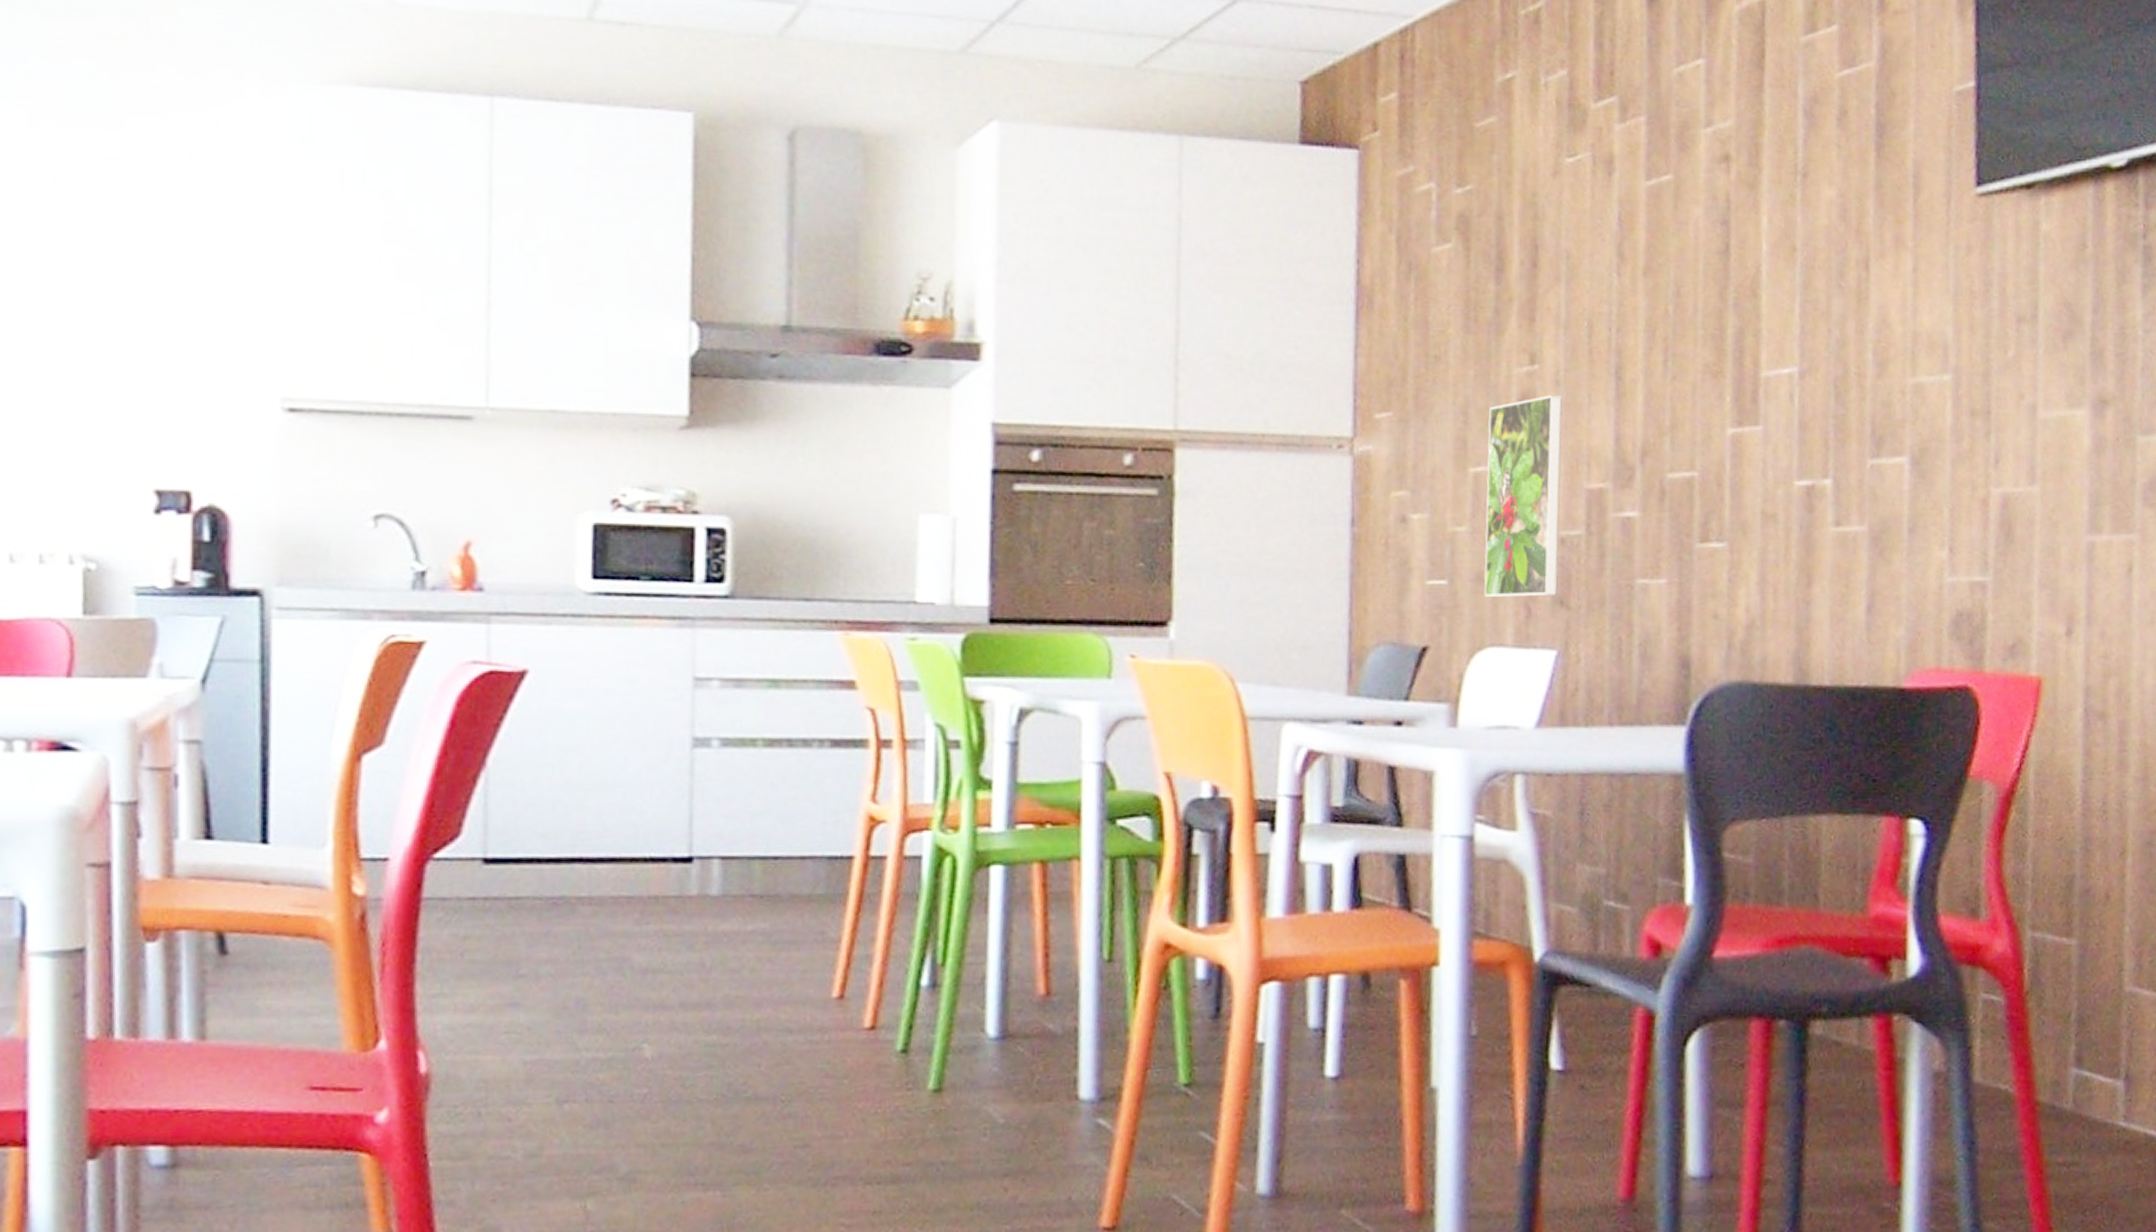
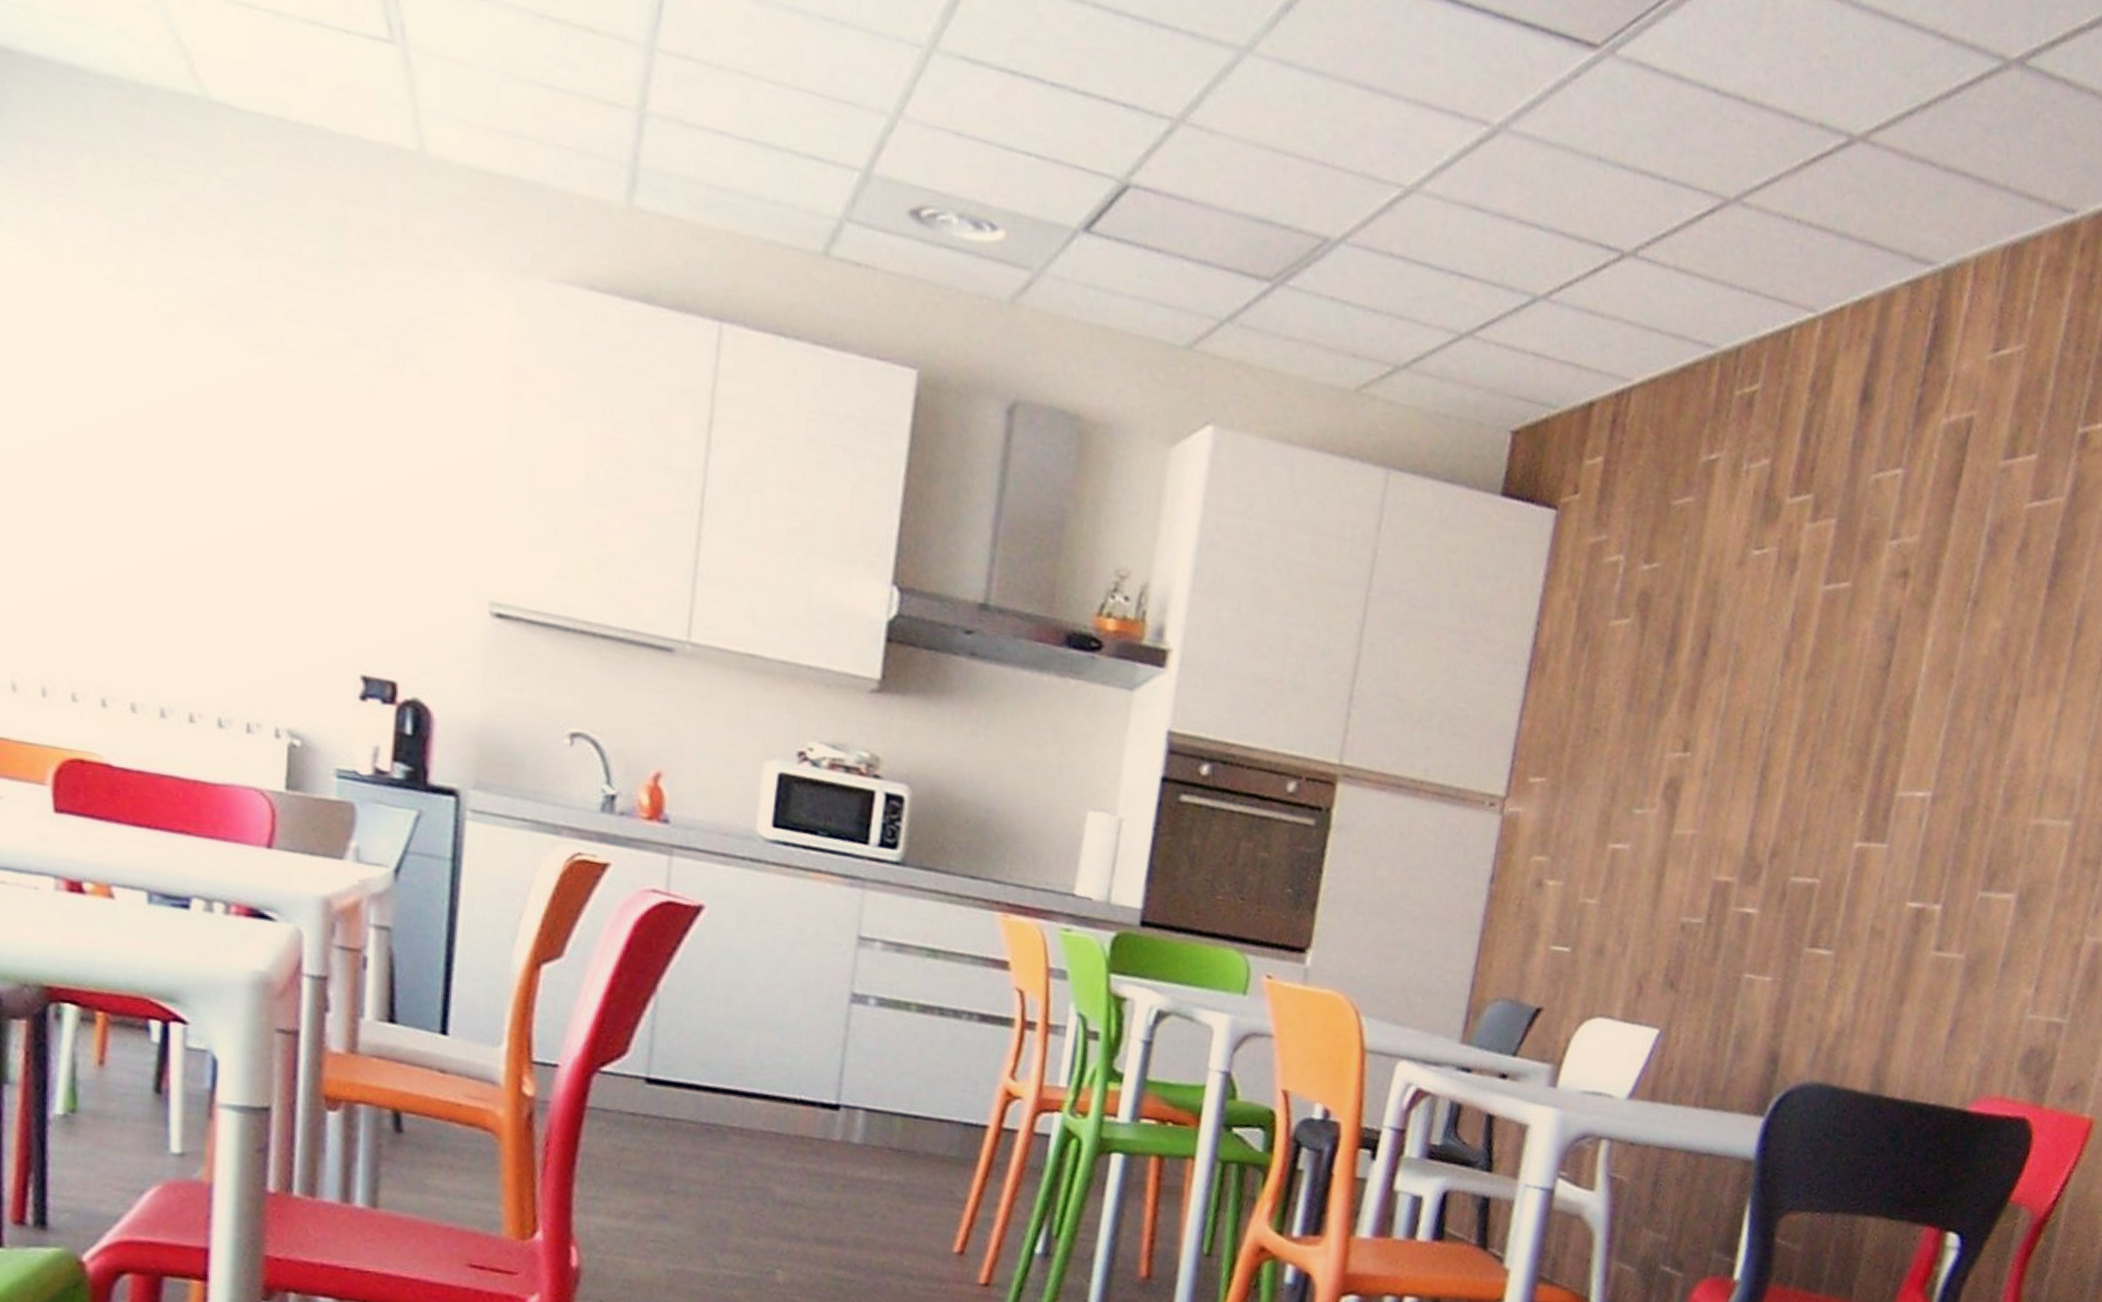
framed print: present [1484,395,1563,598] -> none [1602,784,1708,977]

